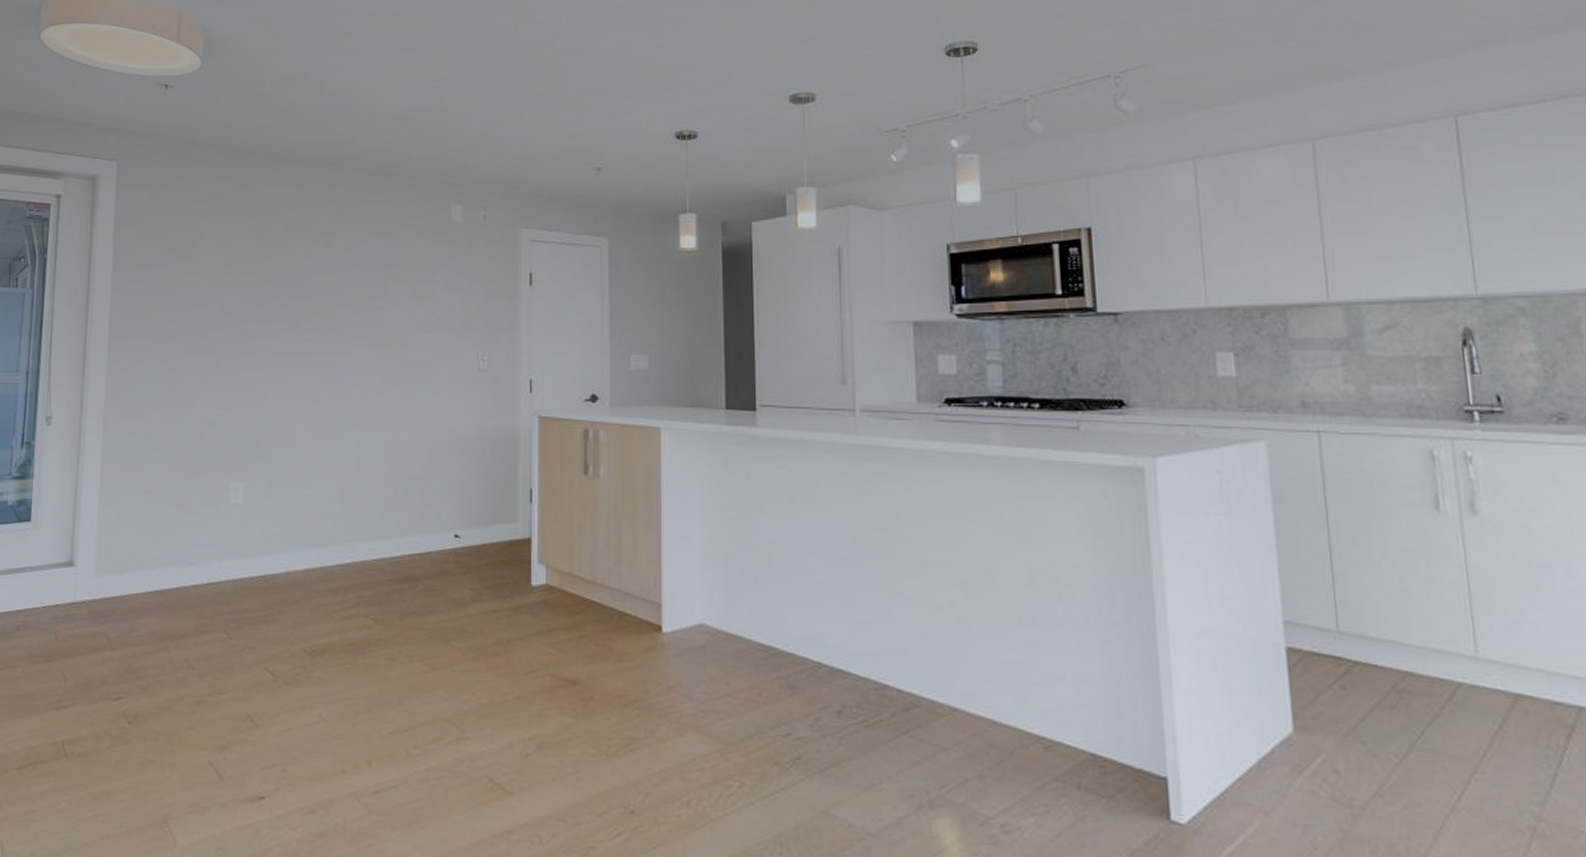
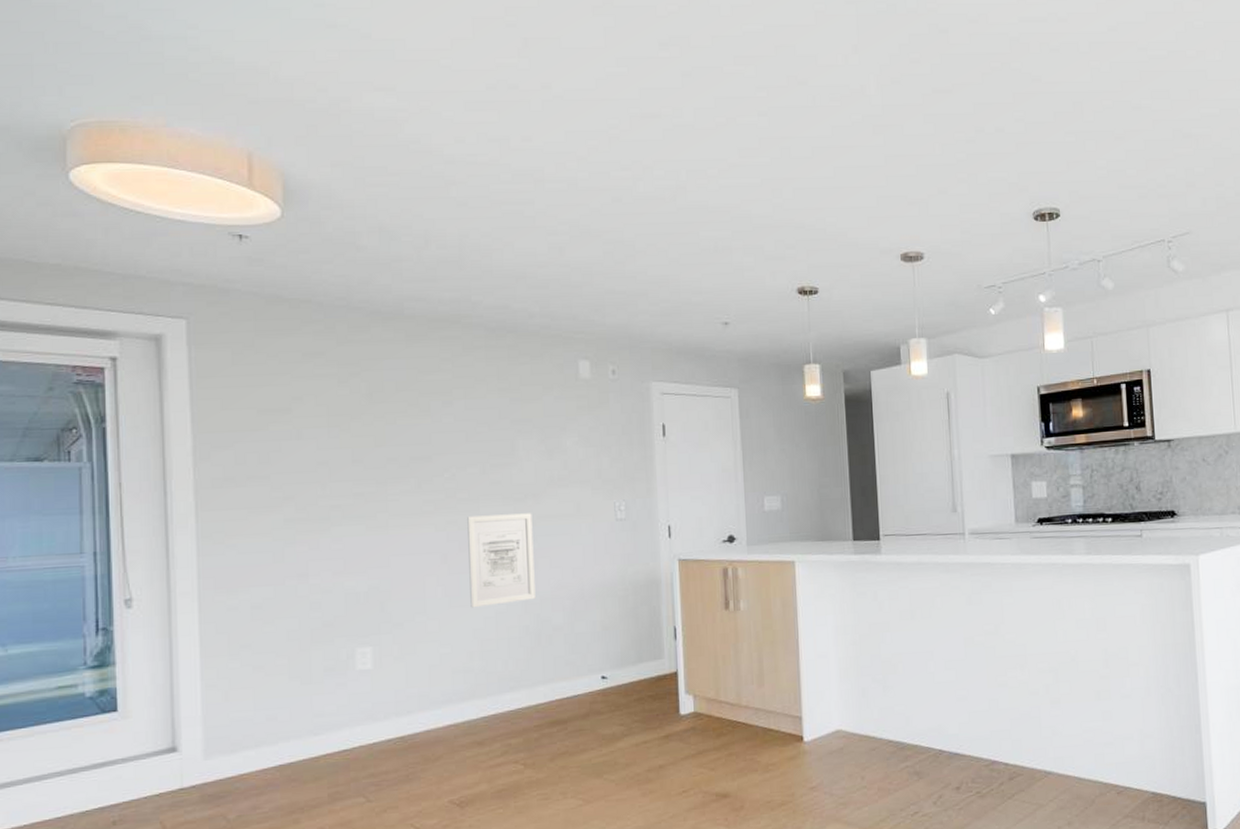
wall art: none [335,358,398,451] -> present [467,513,536,608]

